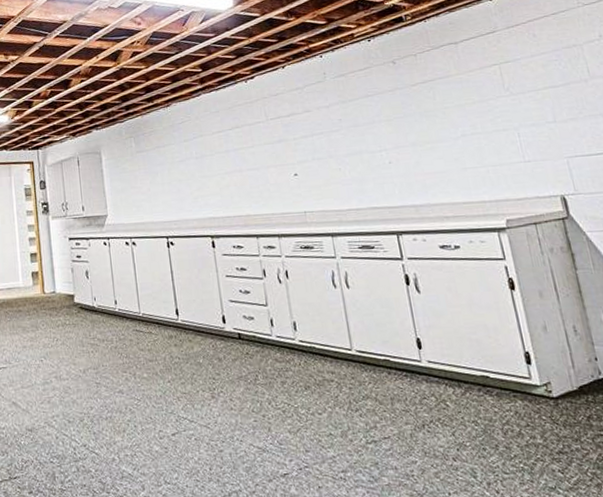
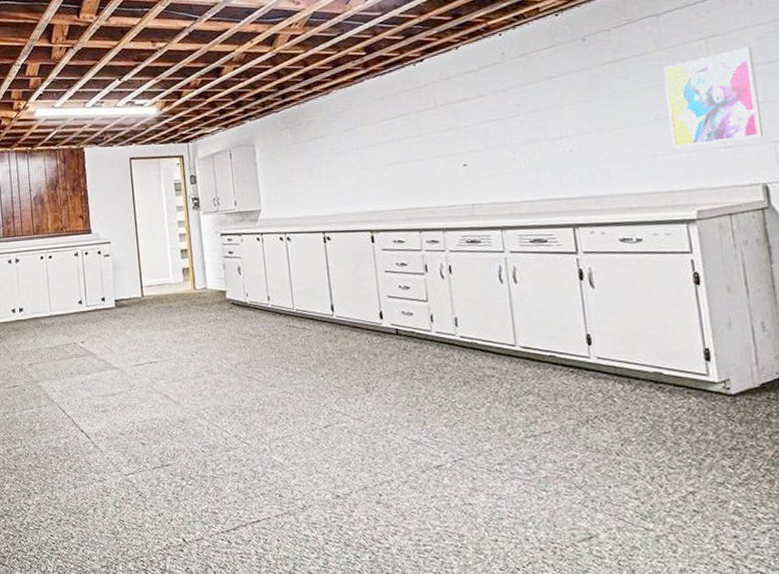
wall art: none [465,72,556,163] -> present [663,46,763,149]

